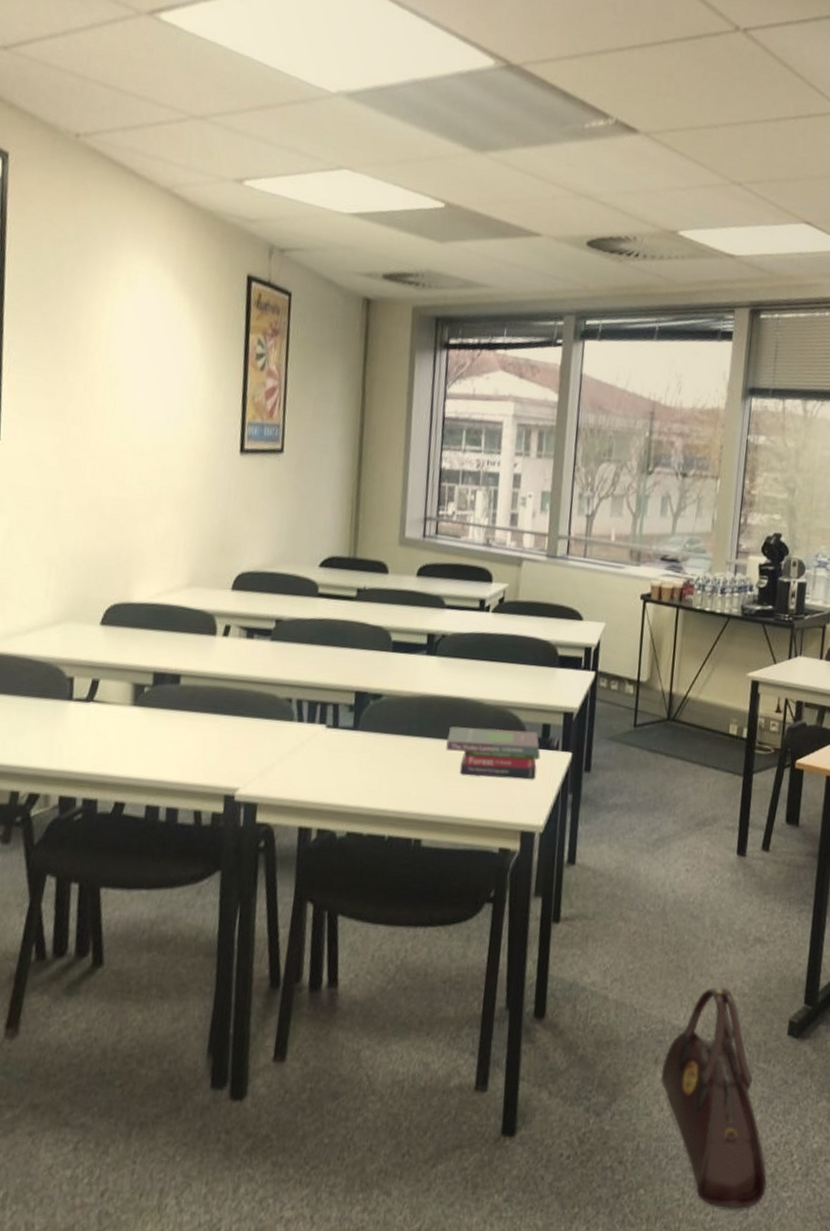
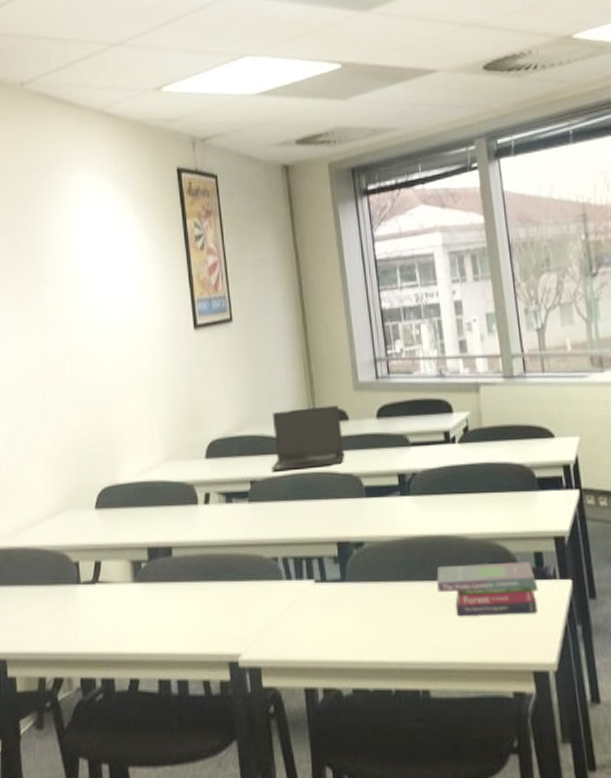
laptop: none [300,553,381,617] -> present [272,405,344,472]

